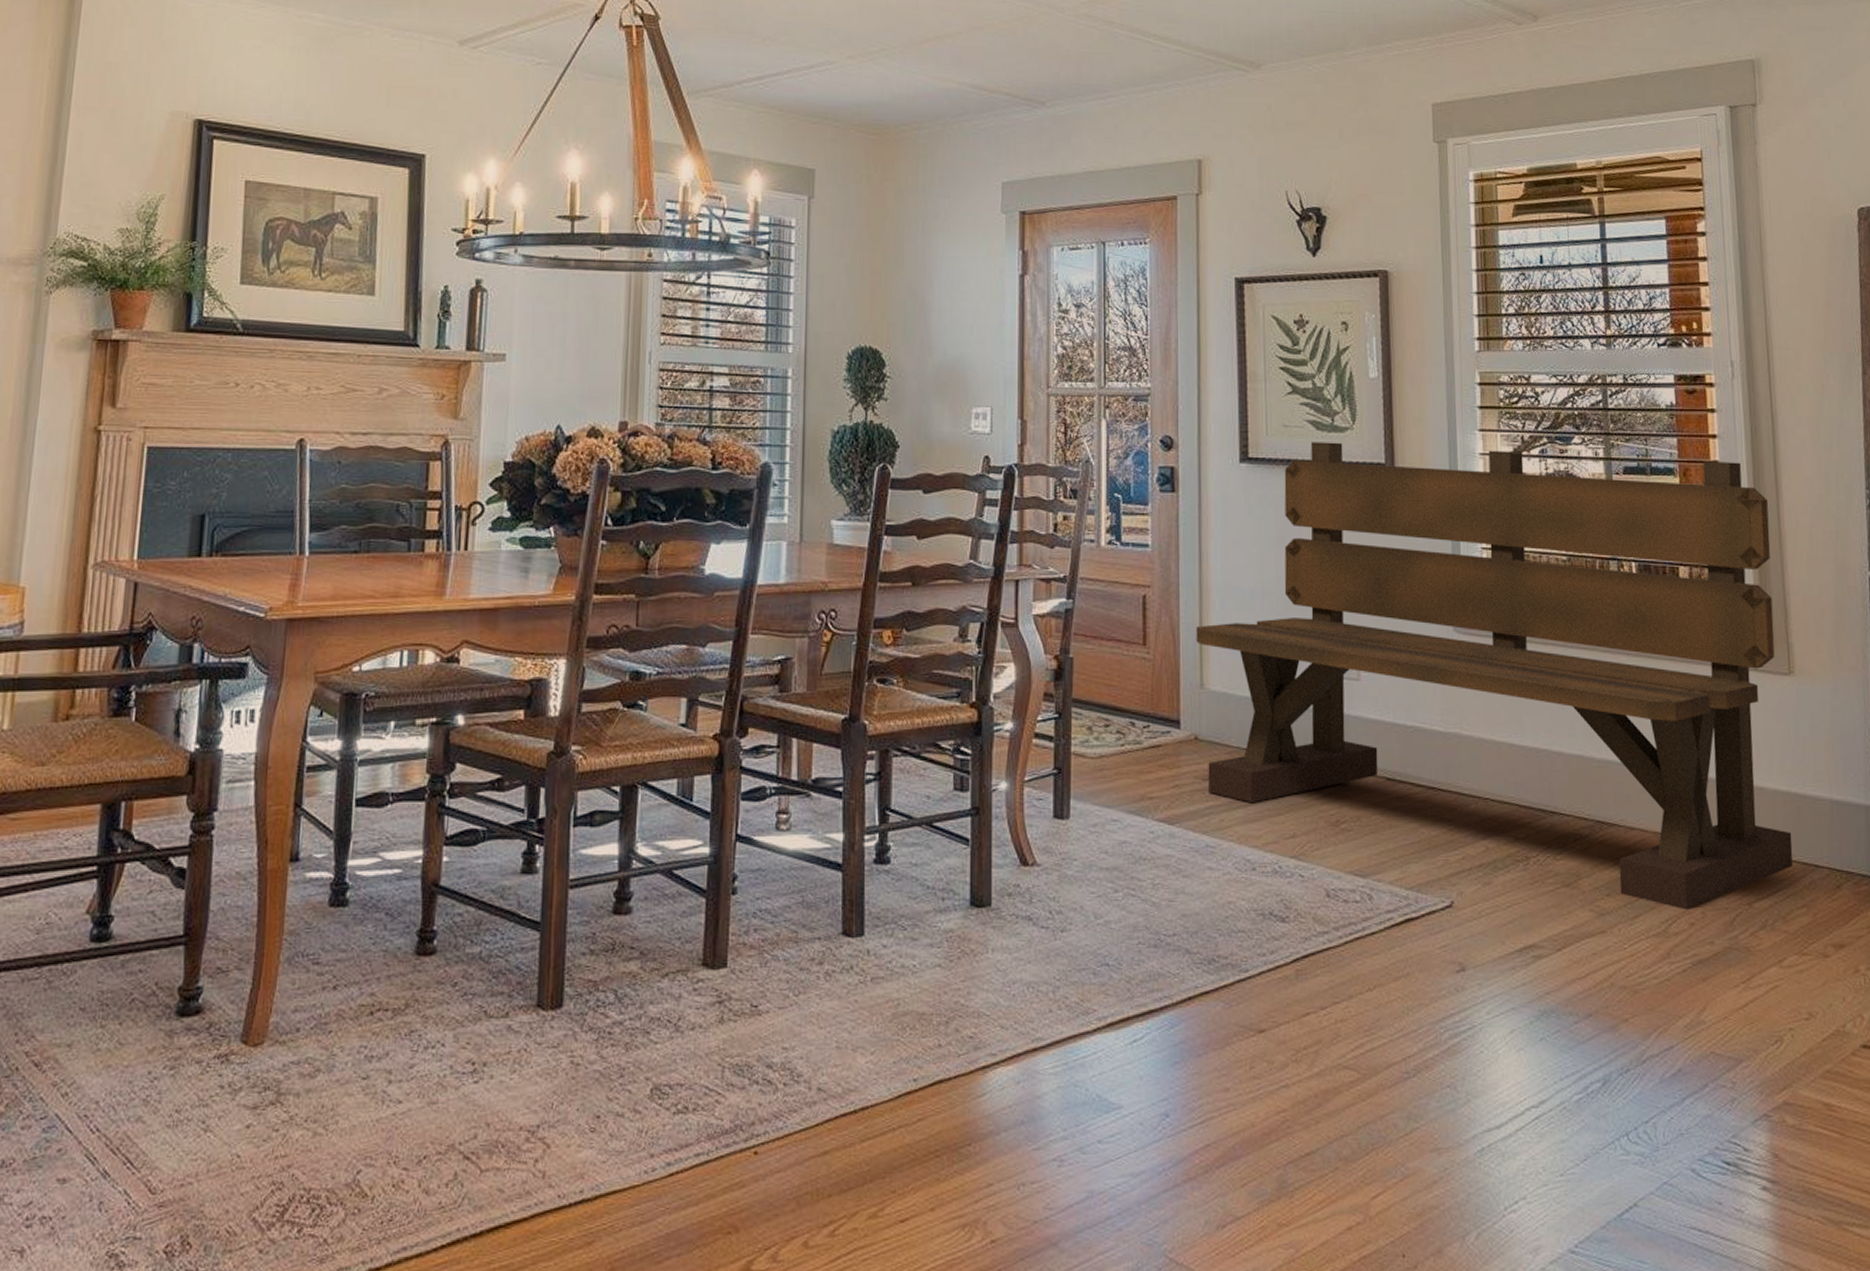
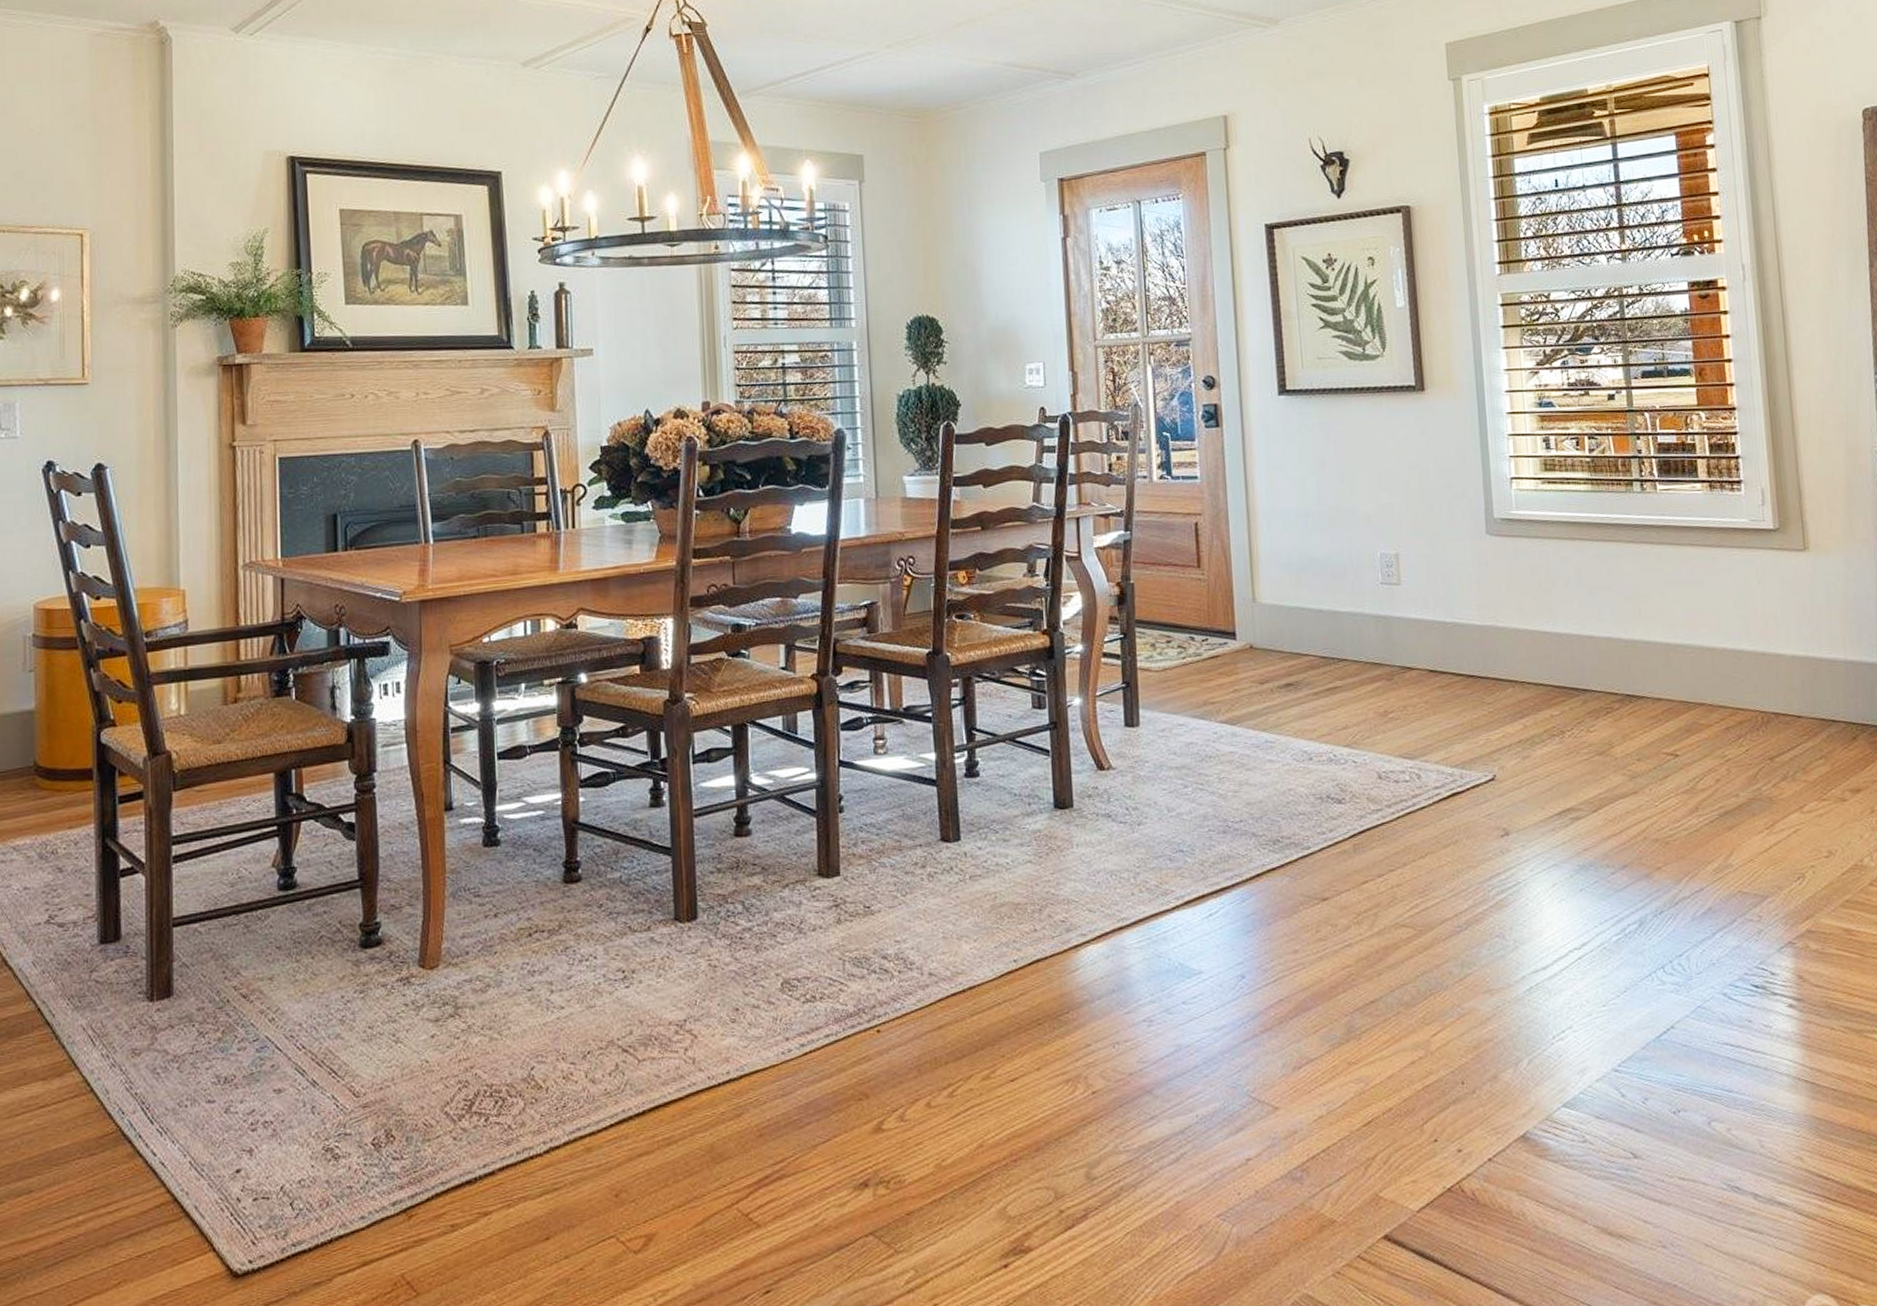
bench: present [1196,442,1793,911] -> none [1245,358,1811,769]

